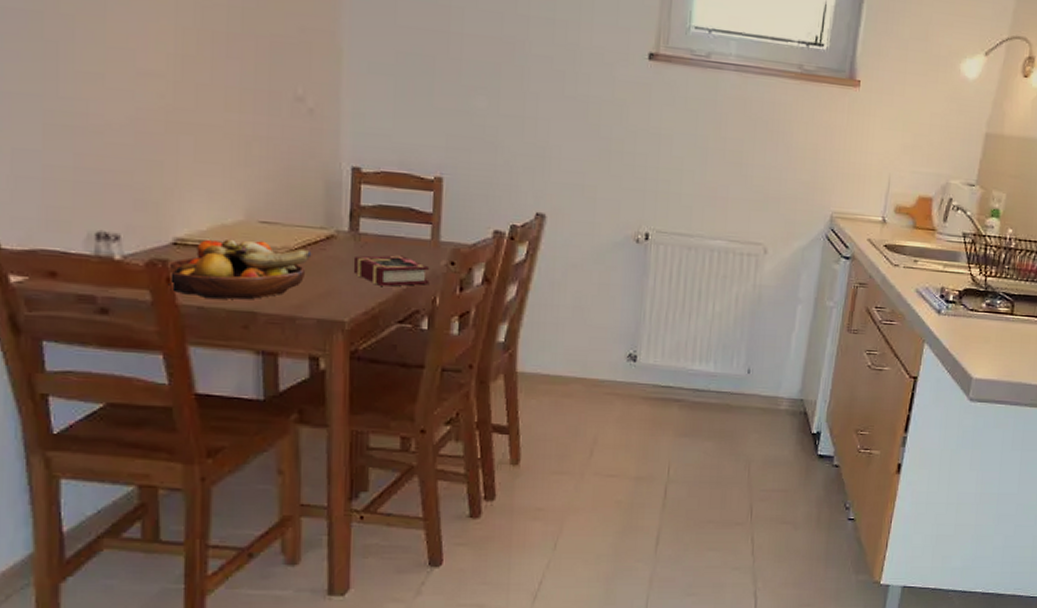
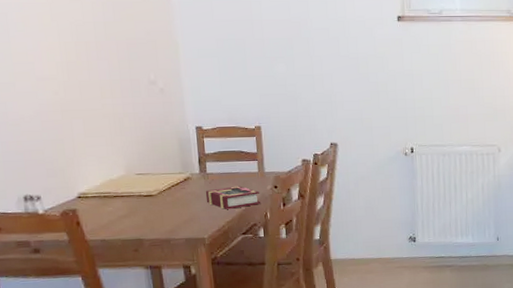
fruit bowl: present [165,238,312,300] -> none [74,187,176,233]

